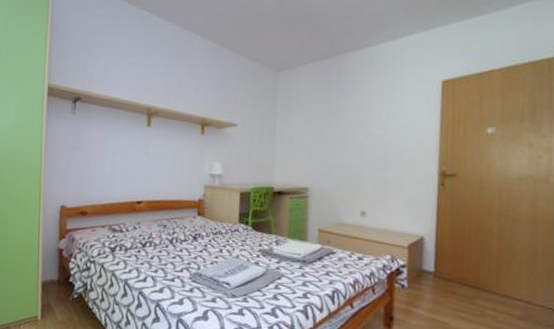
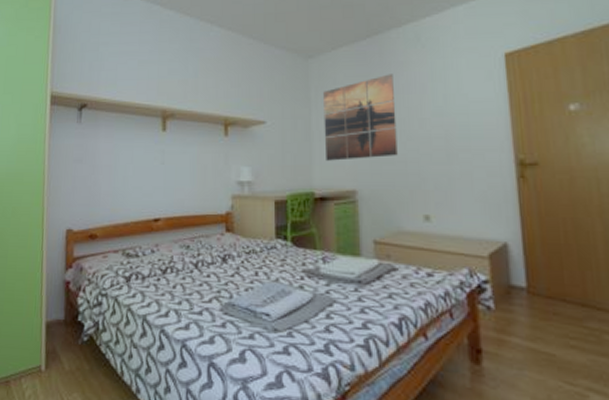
wall art: none [285,91,348,162] -> present [323,74,398,161]

